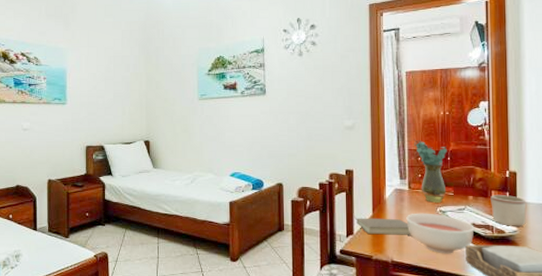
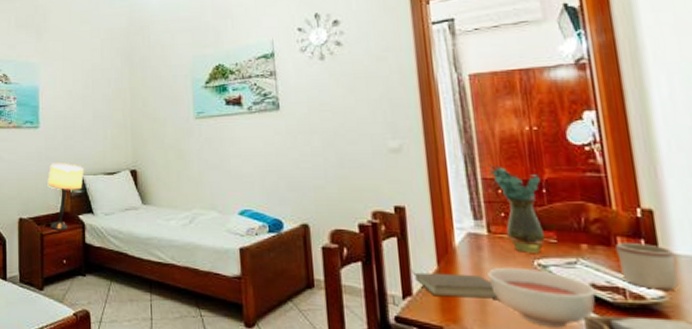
table lamp: none [73,135,105,190] -> present [47,164,84,231]

